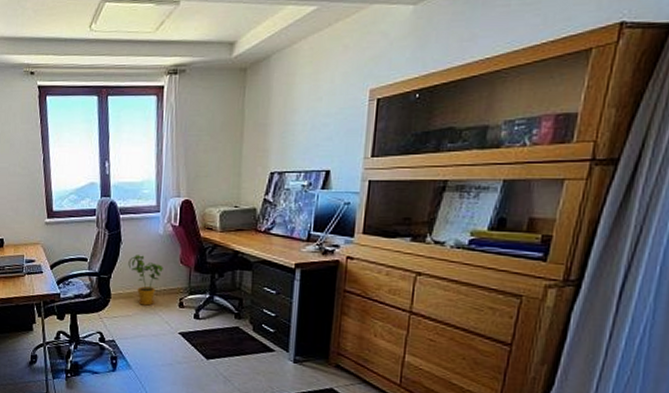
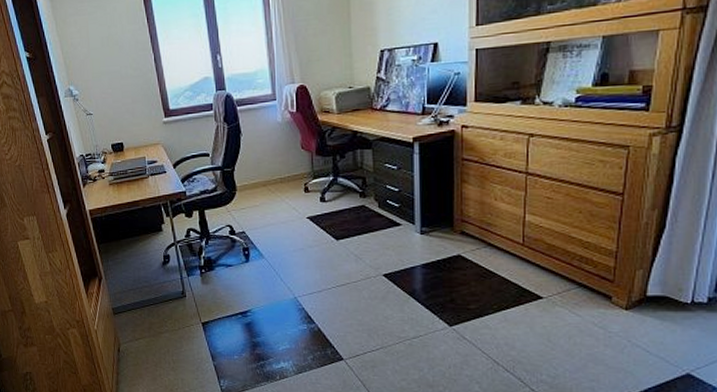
house plant: present [128,255,163,306] -> none [250,145,285,194]

